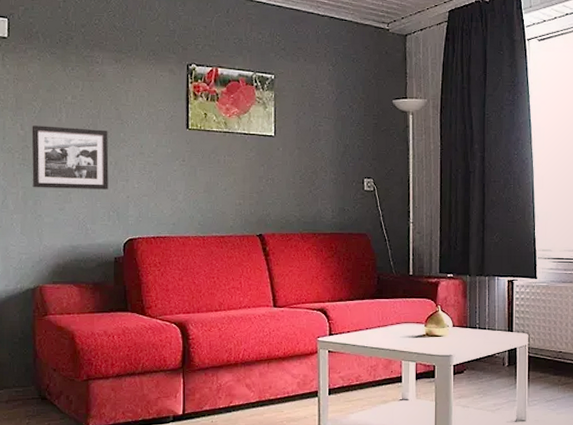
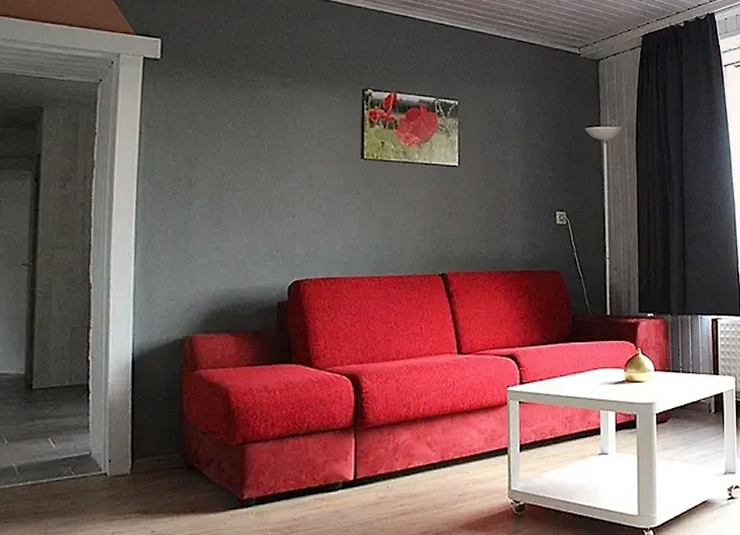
picture frame: present [31,125,109,190] -> none [184,155,273,226]

